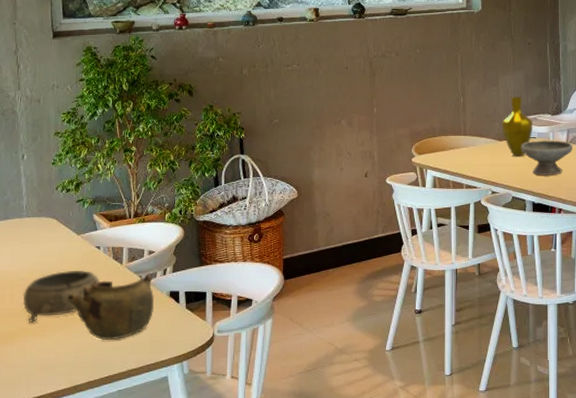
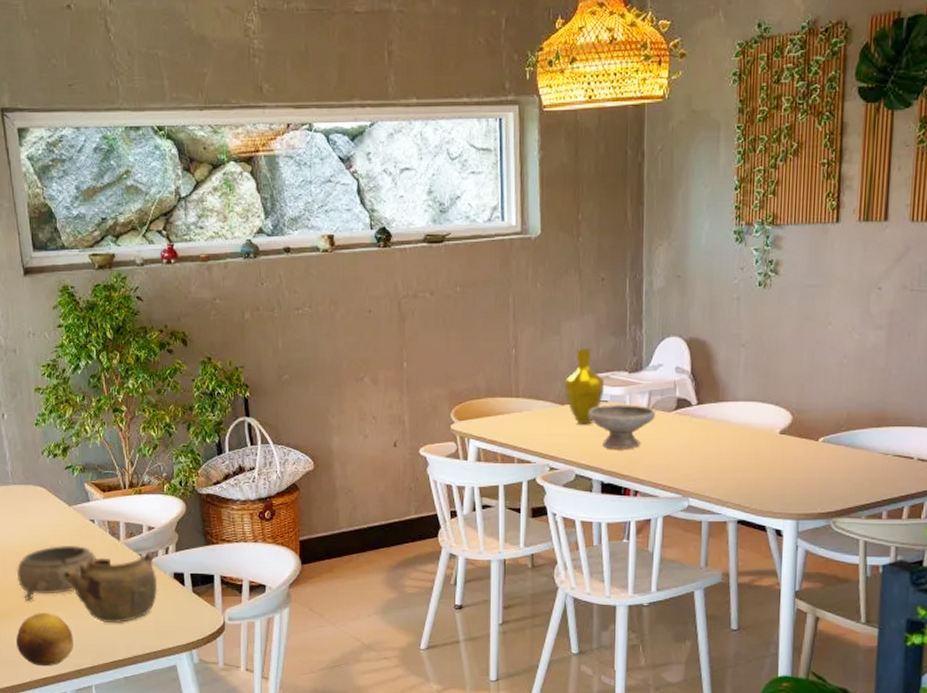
fruit: none [17,332,72,385] -> present [16,612,74,667]

